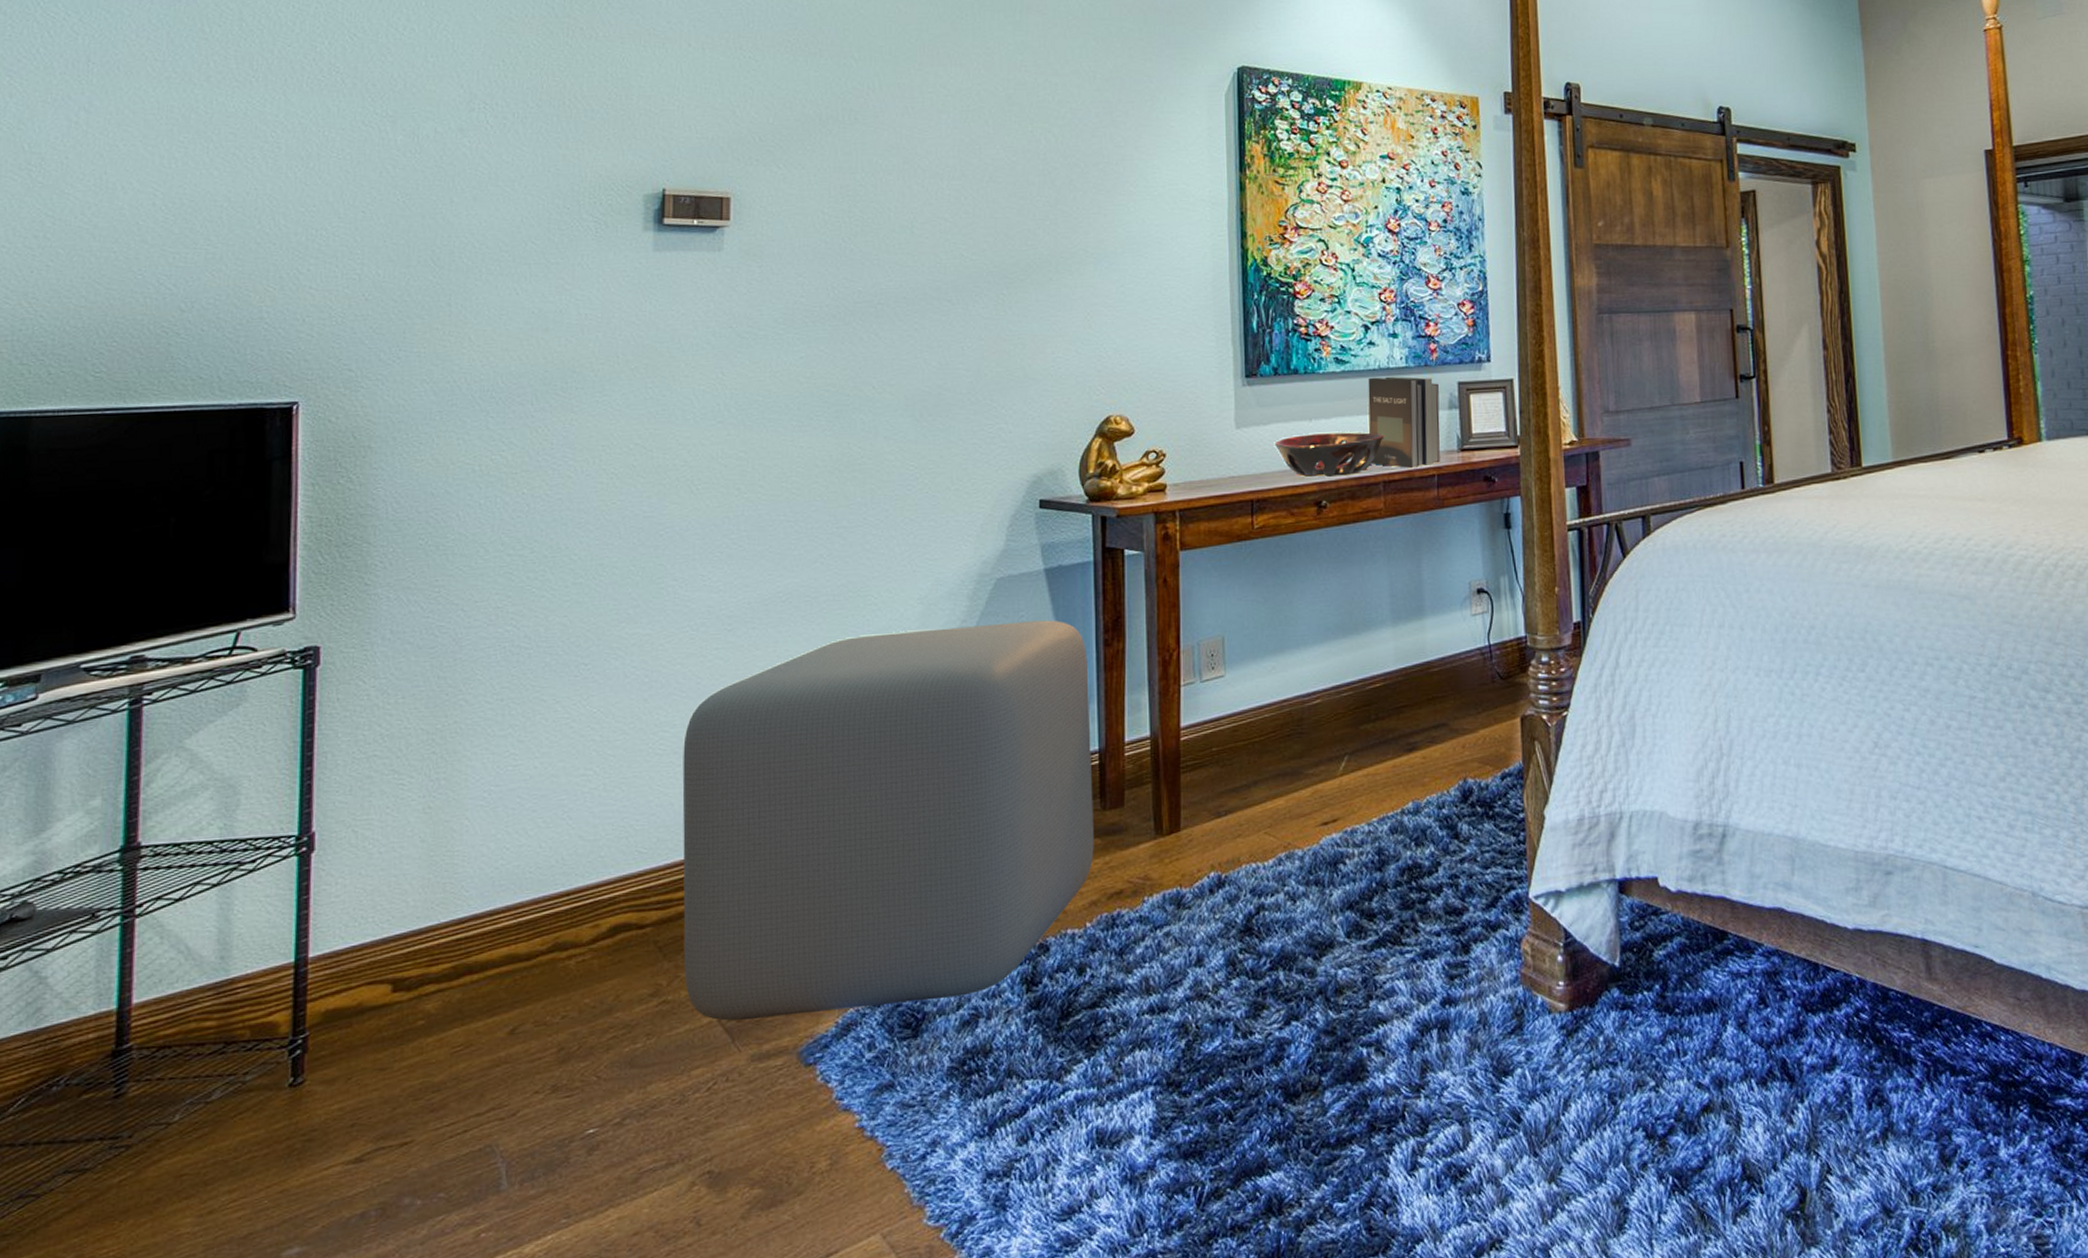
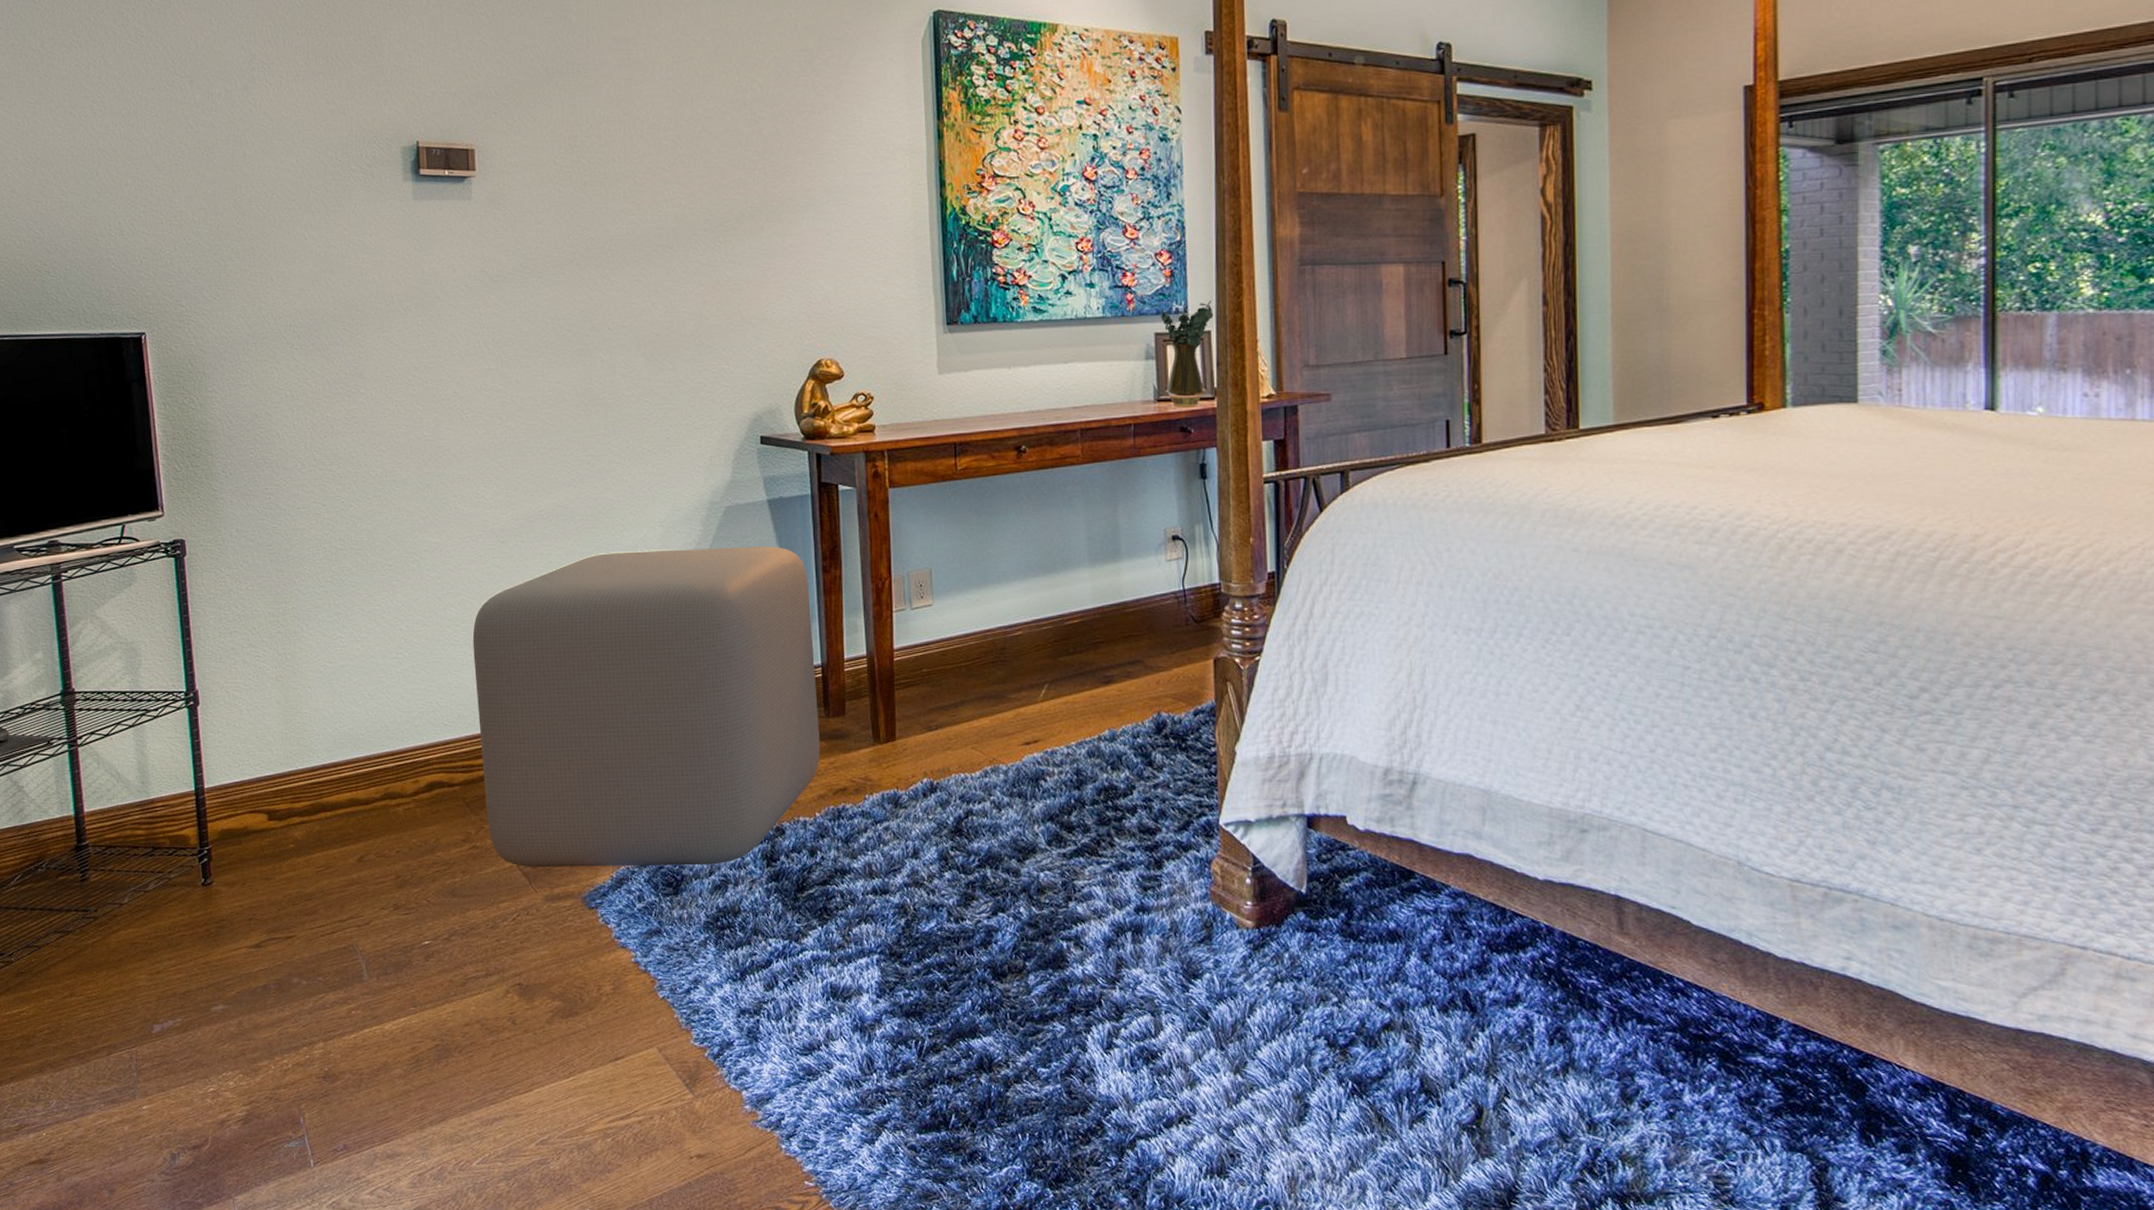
decorative bowl: present [1274,432,1384,478] -> none [975,380,1082,424]
books: present [1368,376,1440,469] -> none [1065,326,1137,418]
vase: none [1464,348,1516,458] -> present [1161,300,1214,409]

